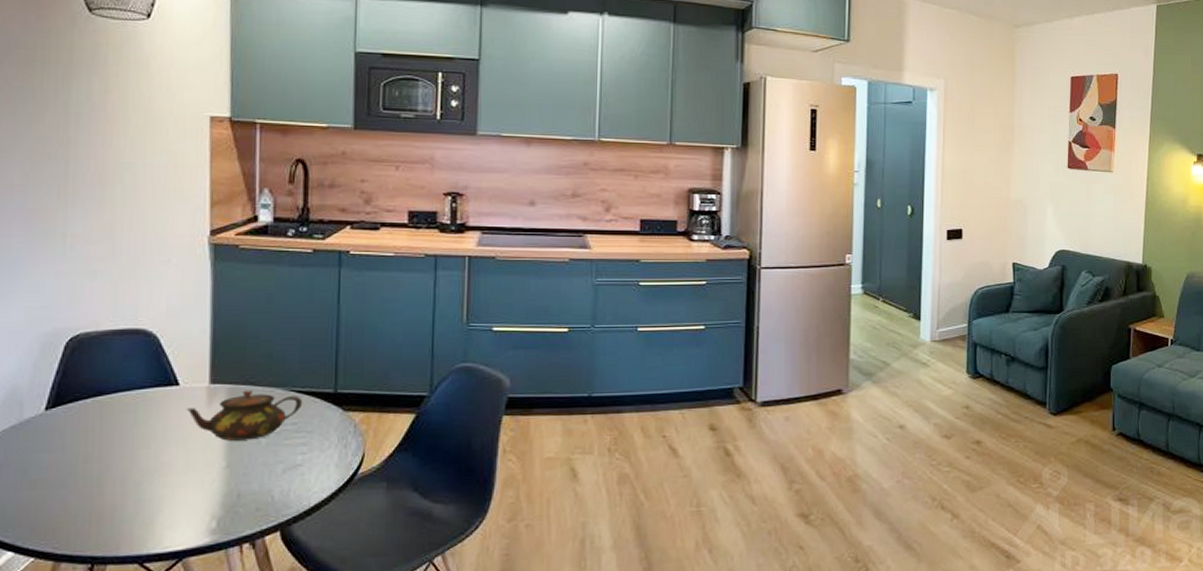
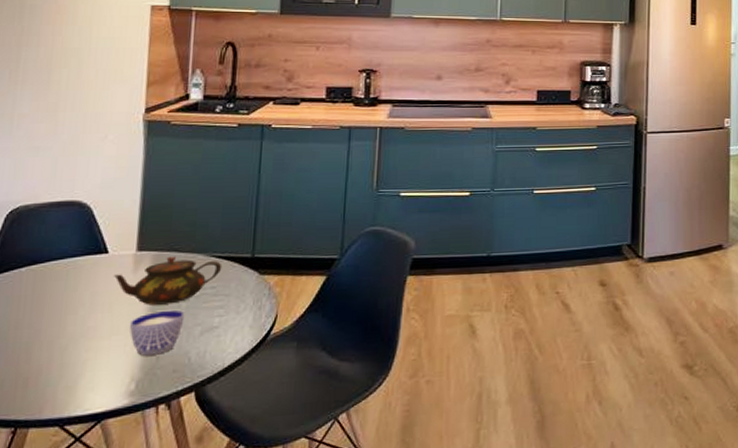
cup: none [206,447,265,493] -> present [129,310,185,356]

